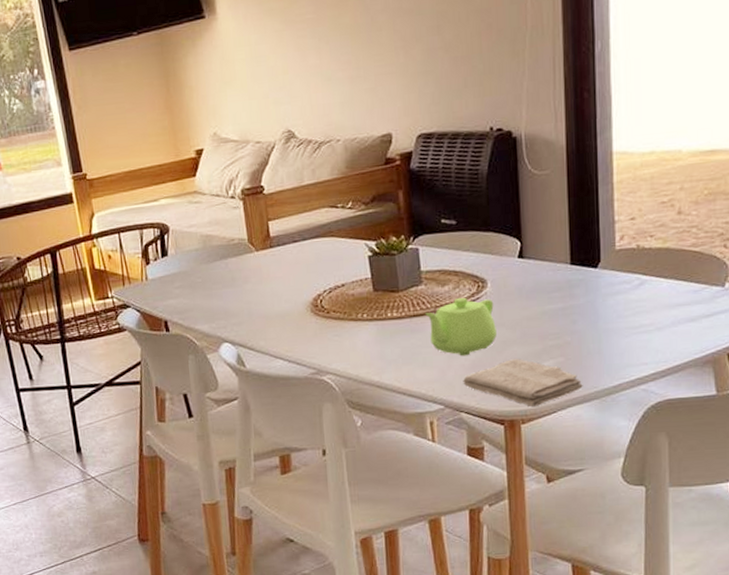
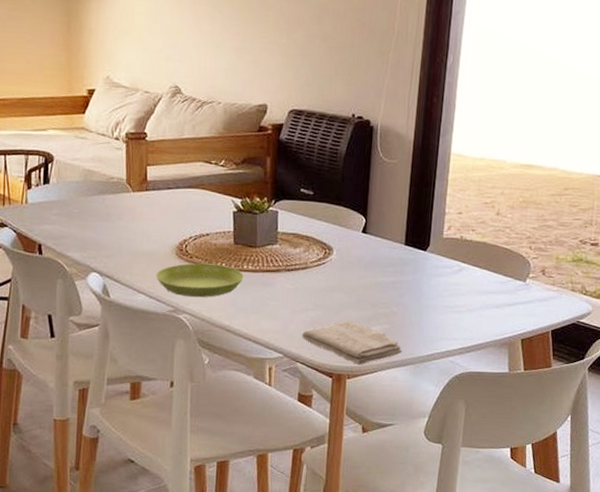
saucer: none [292,316,389,356] -> present [156,263,244,298]
teapot: present [425,297,497,356] -> none [277,260,337,313]

